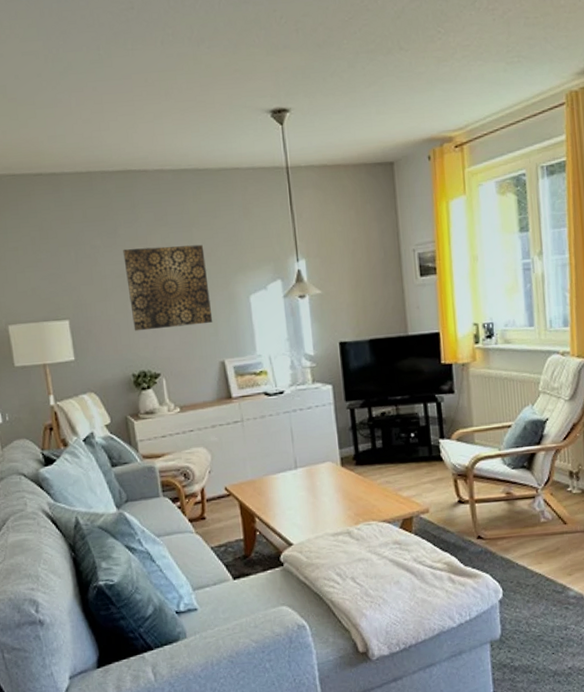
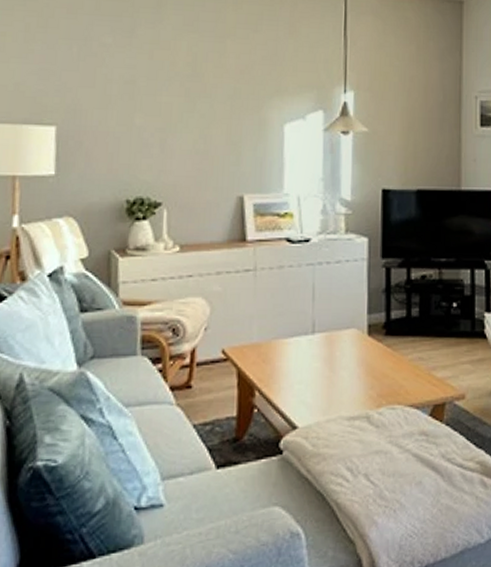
wall art: present [123,244,213,331] -> none [137,53,237,151]

